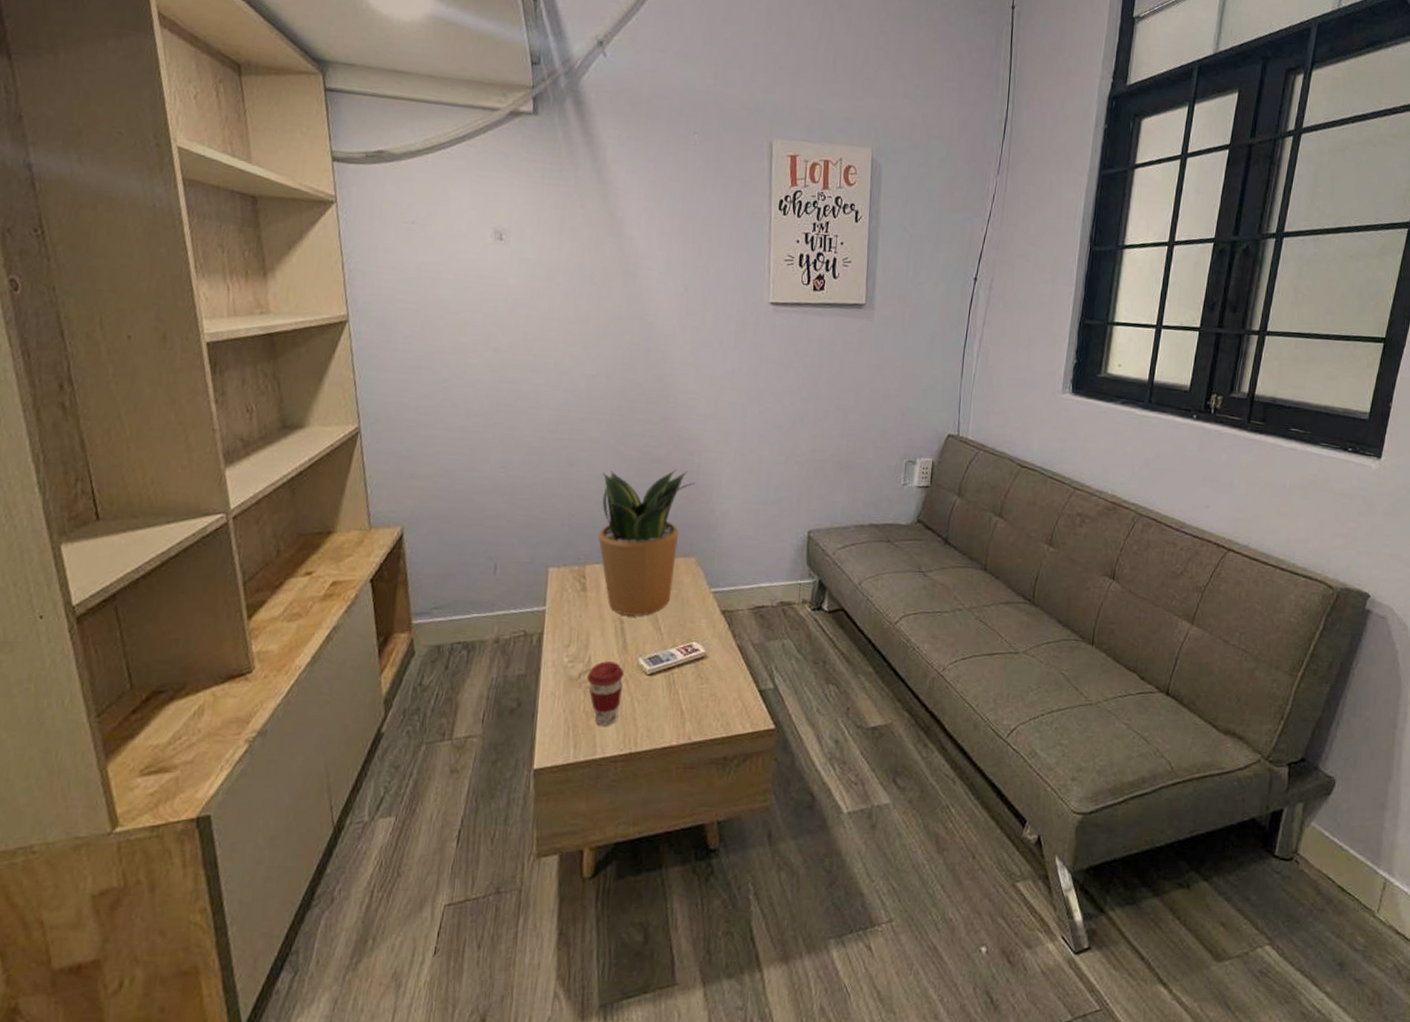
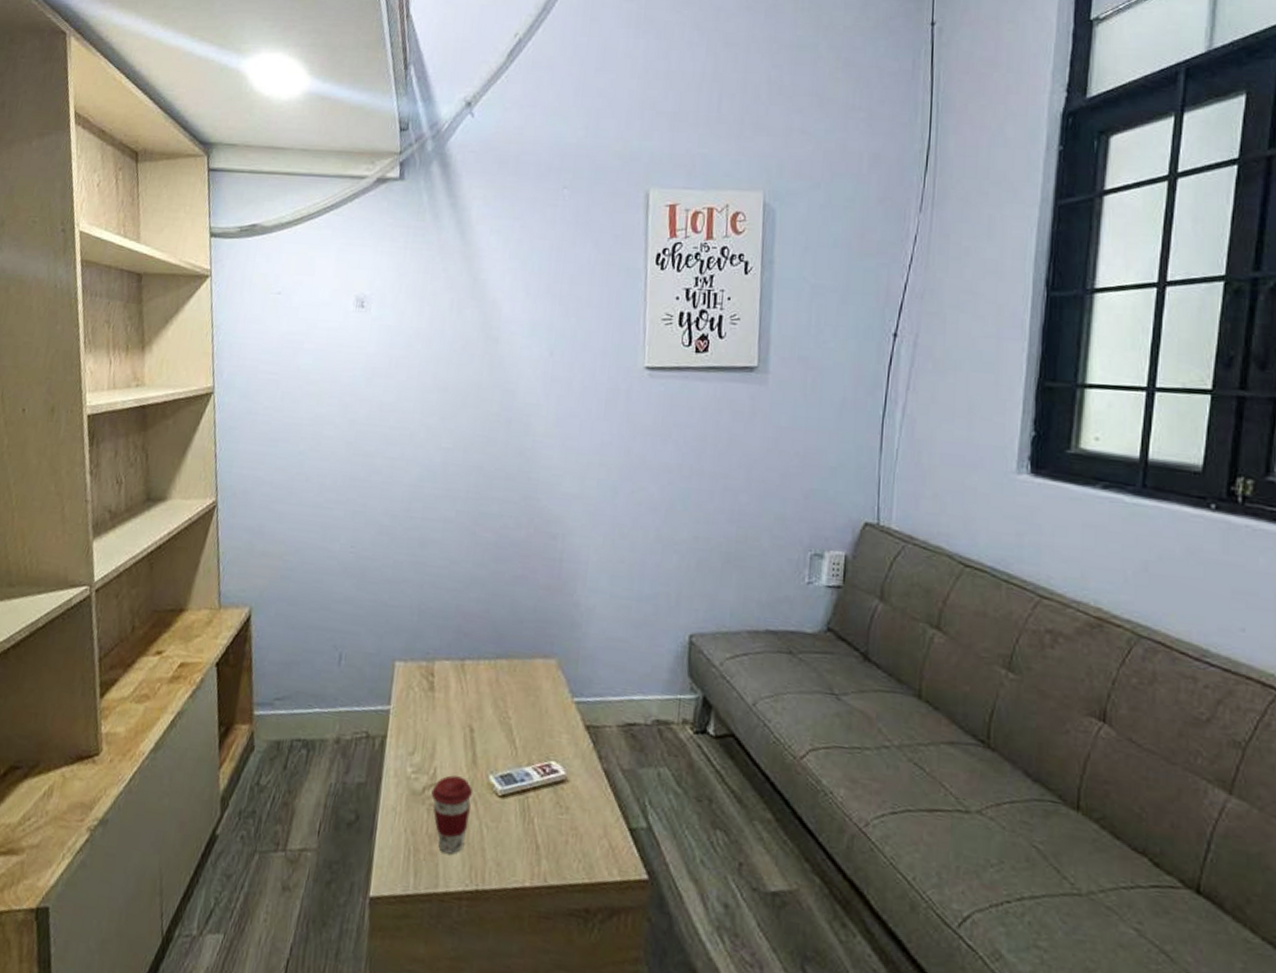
potted plant: present [598,469,696,616] -> none [449,554,558,725]

